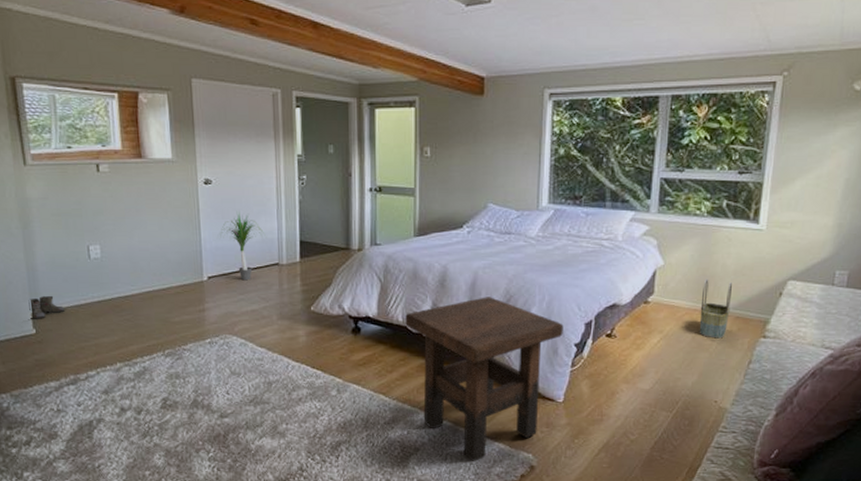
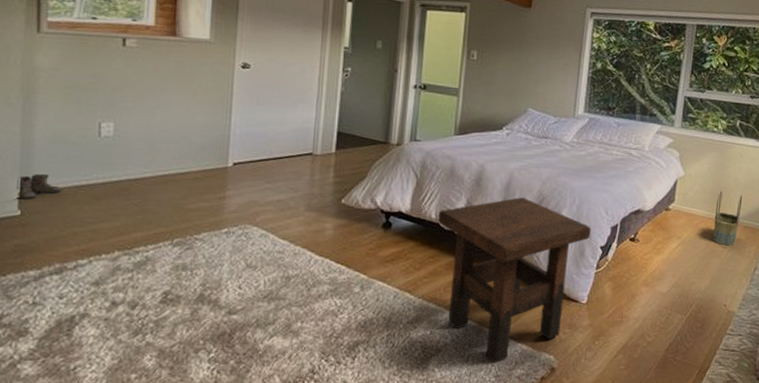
potted plant: present [220,212,264,281] -> none [252,98,300,169]

